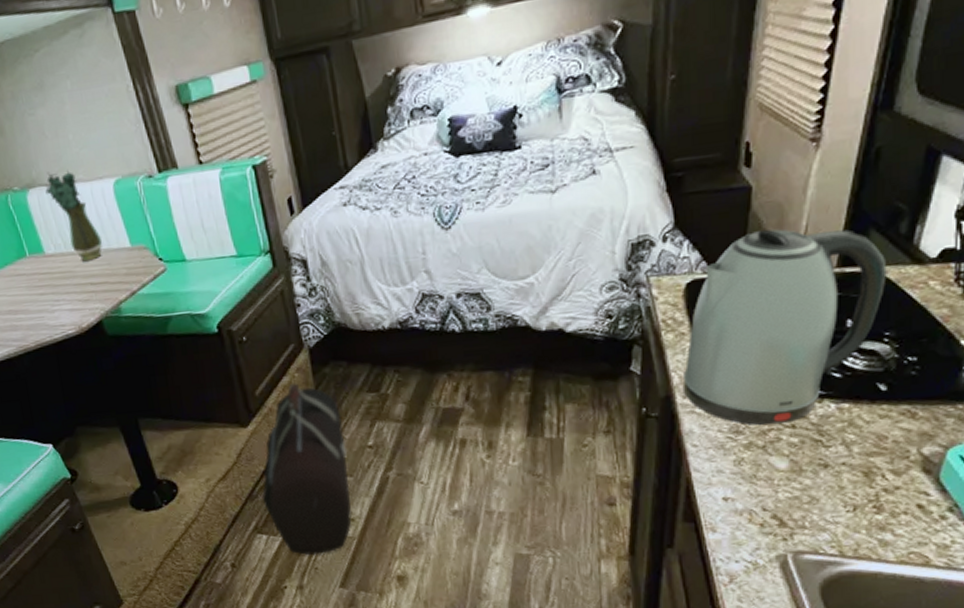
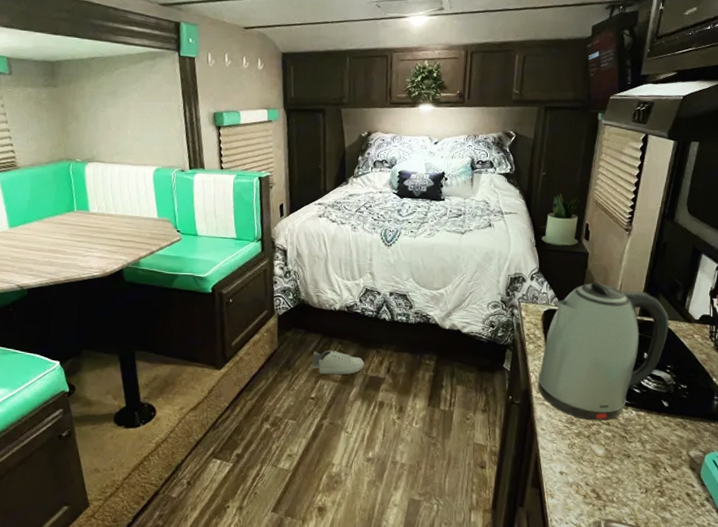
vase: present [45,170,102,262] -> none [100,153,136,223]
duffel bag: present [261,383,353,555] -> none [222,340,294,481]
shoe: none [362,381,434,415] -> present [311,350,365,375]
planter: none [675,103,735,185] -> present [541,194,581,247]

